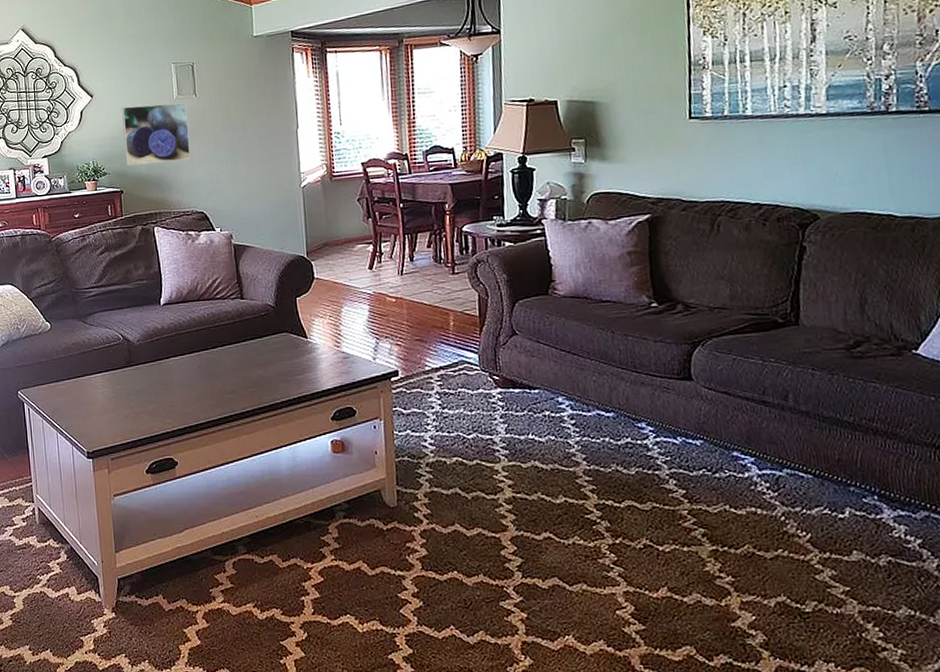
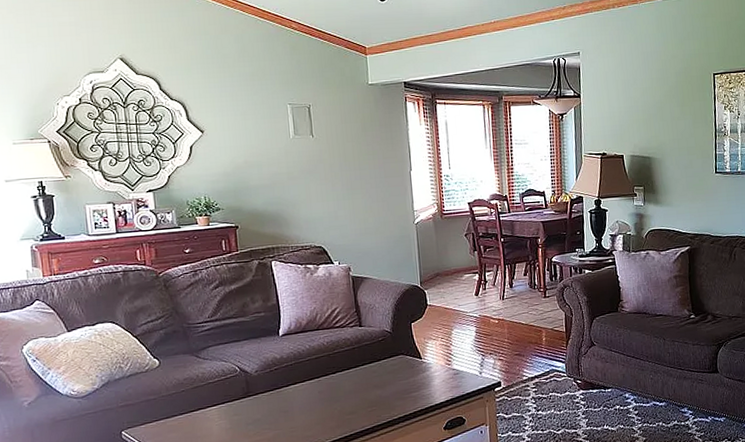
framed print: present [121,102,191,167] -> none [234,142,308,202]

